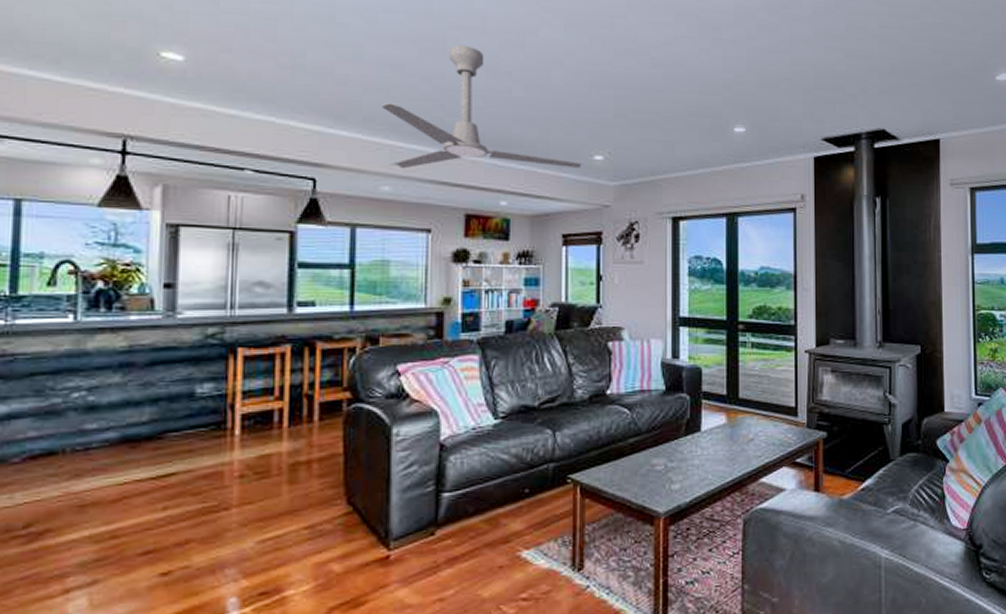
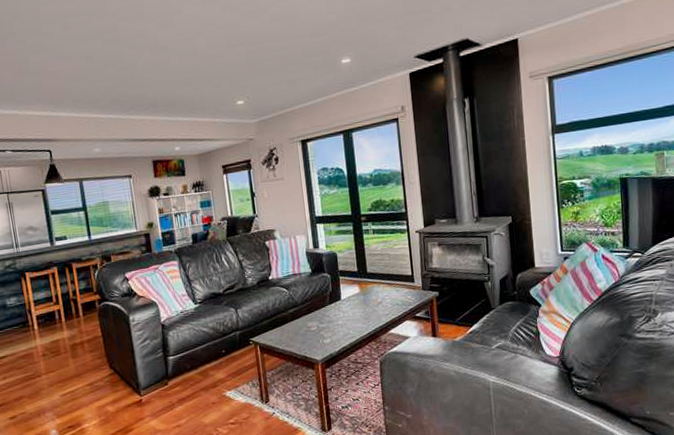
ceiling fan: present [382,45,584,169] -> none [83,31,230,134]

